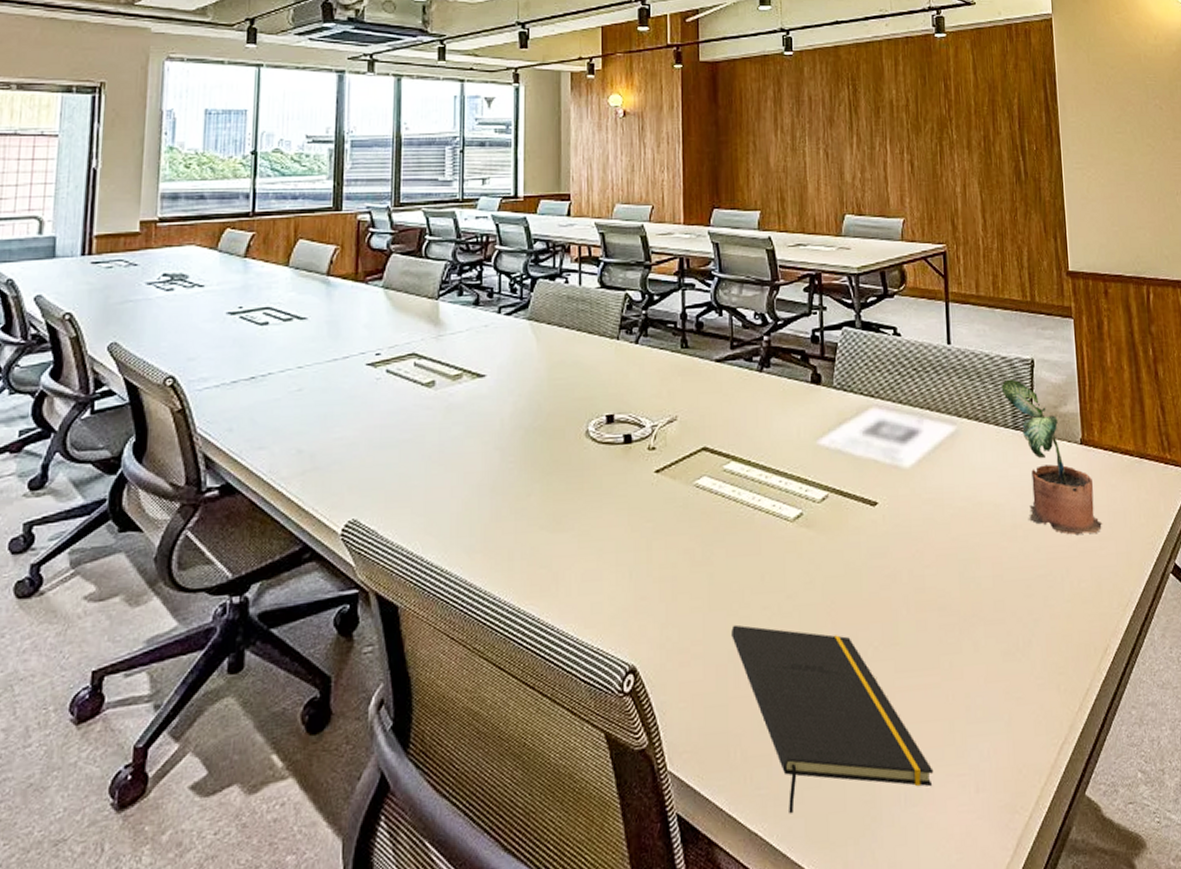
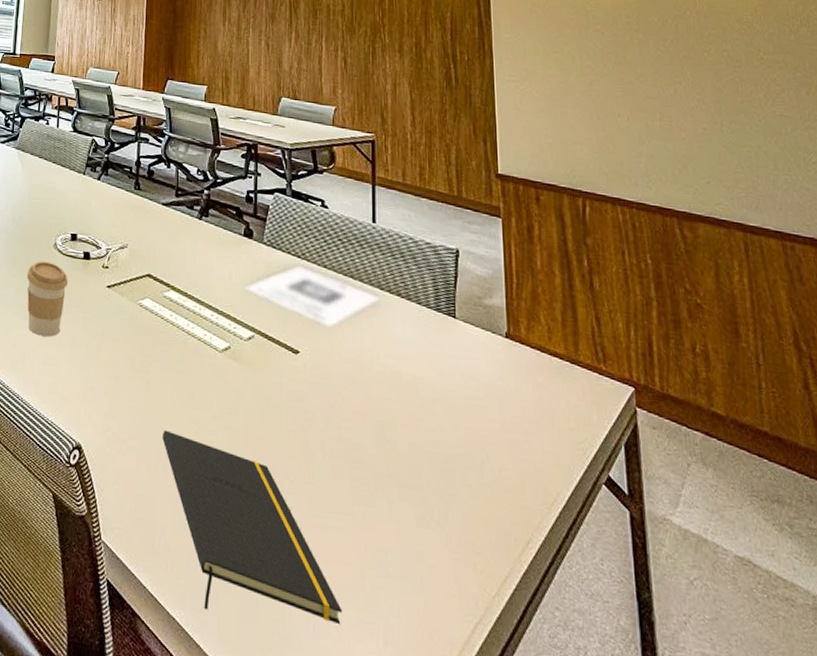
coffee cup: none [553,455,607,549] -> present [26,261,69,338]
potted plant: present [1001,379,1102,536] -> none [424,263,527,427]

